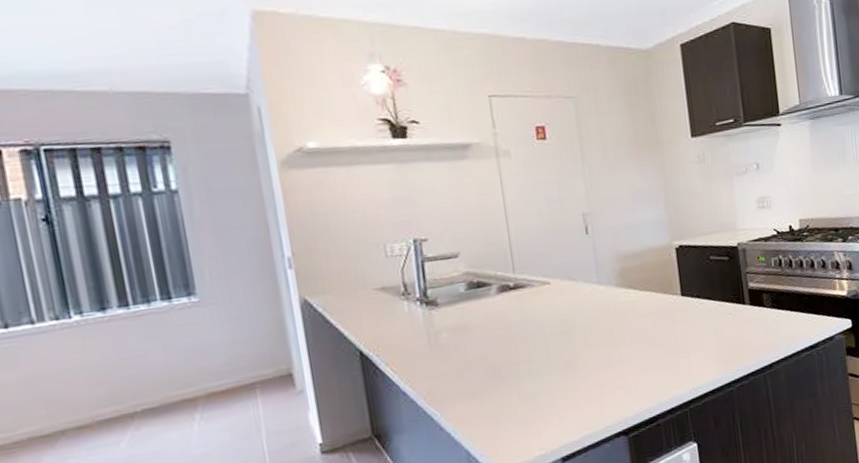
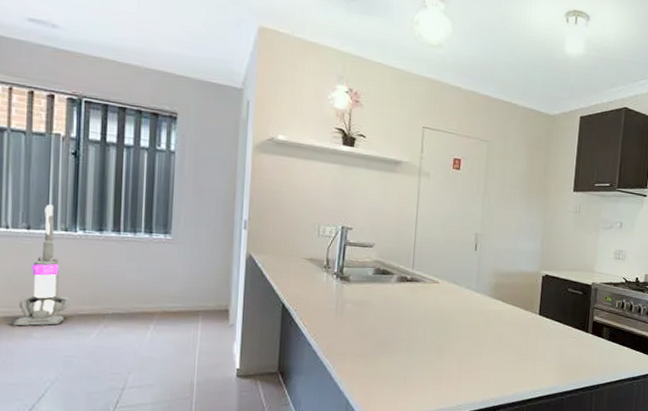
vacuum cleaner: none [12,290,84,455] -> present [12,204,70,326]

